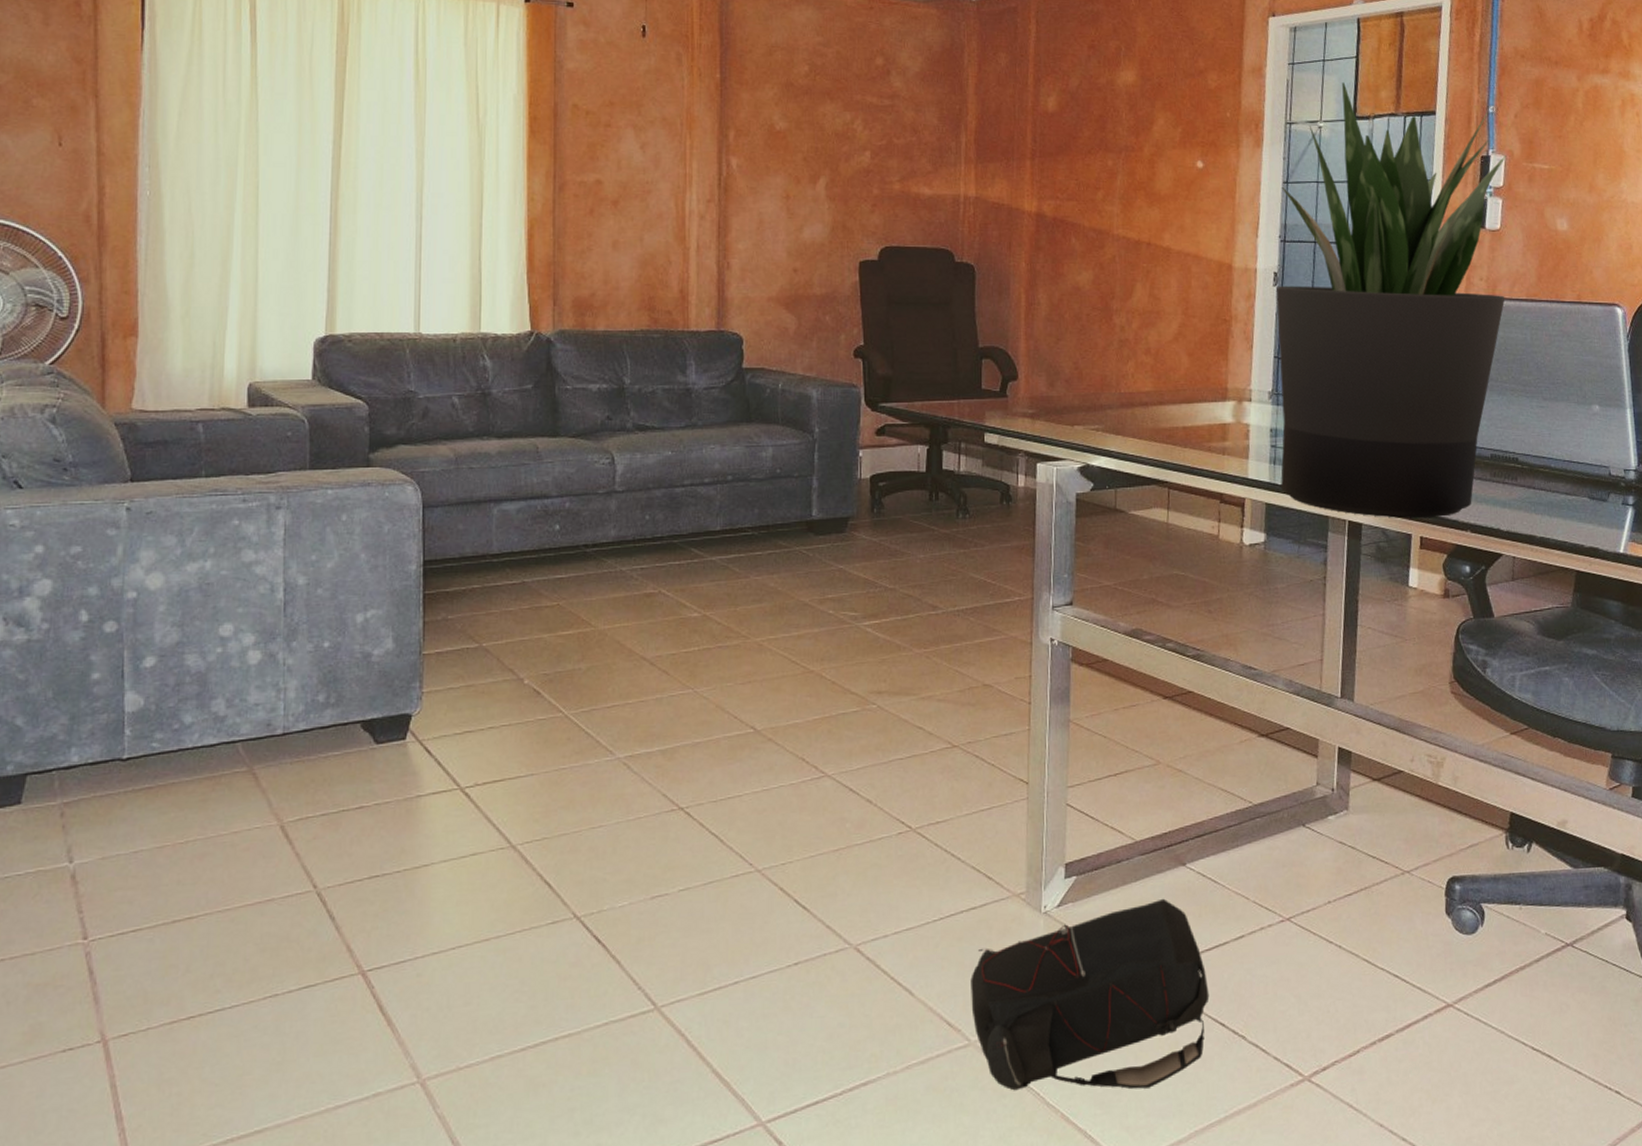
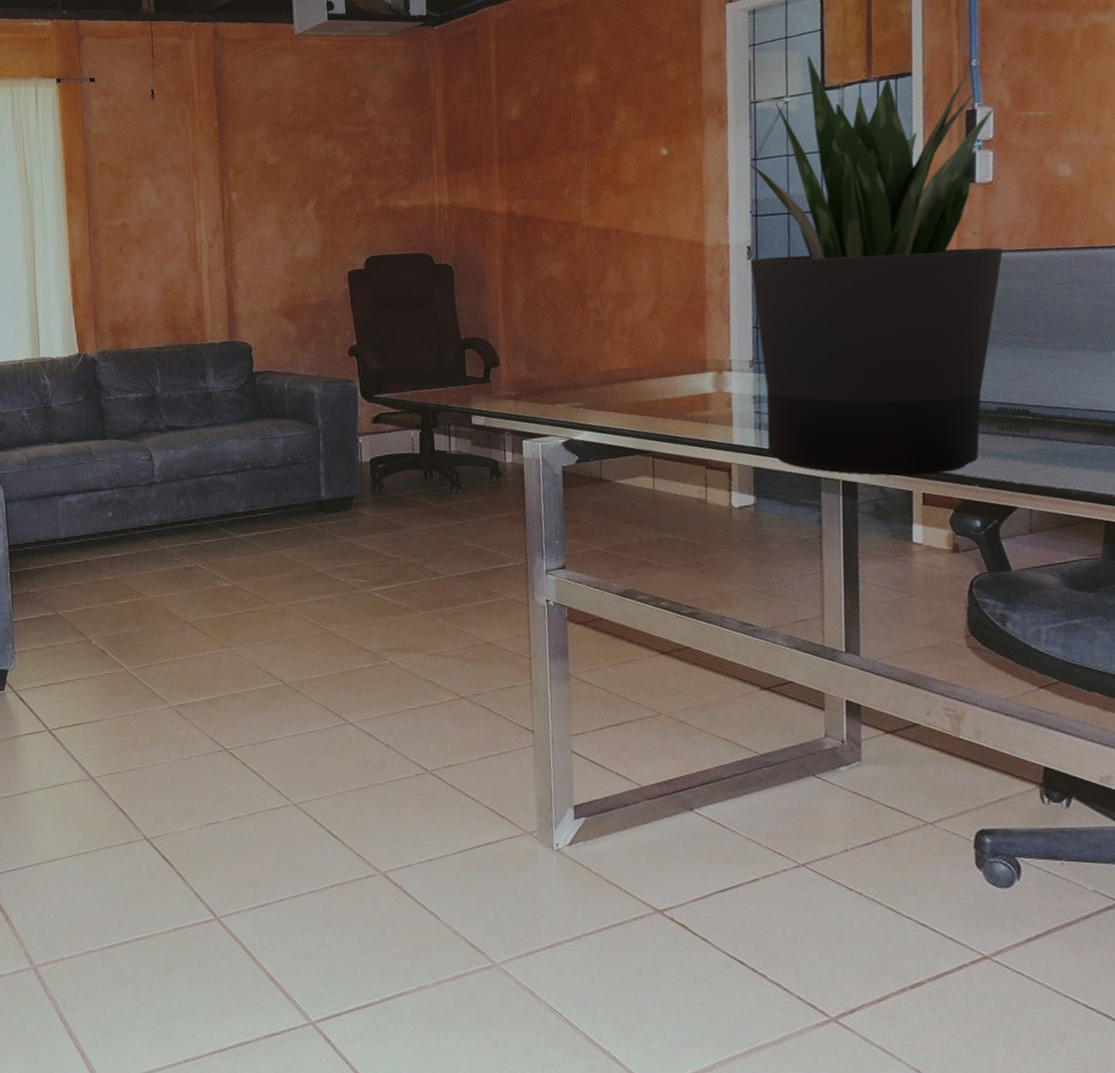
backpack: present [970,898,1210,1091] -> none [491,841,726,1017]

